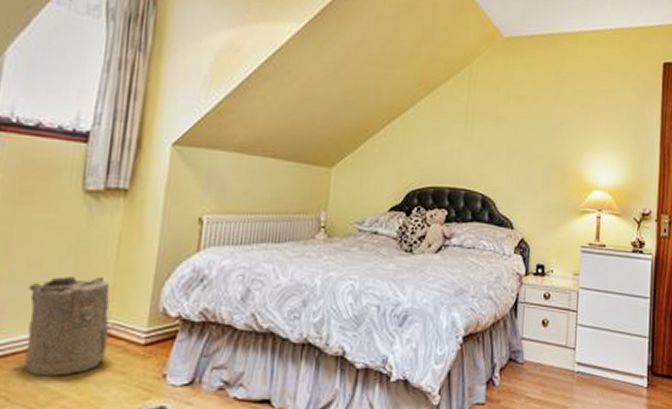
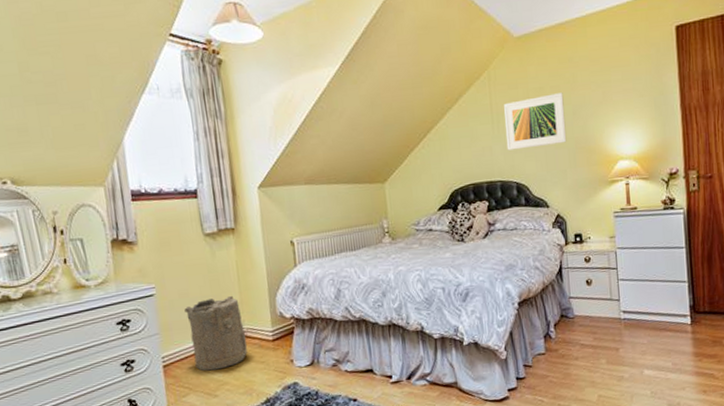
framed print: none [477,104,545,161] -> present [504,93,567,151]

